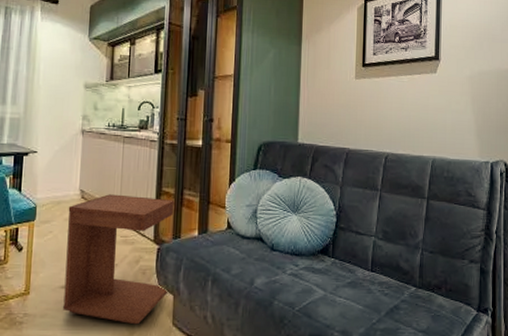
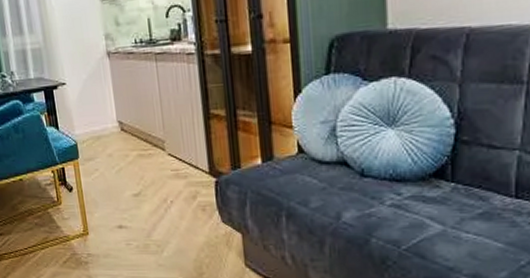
side table: present [63,194,175,325] -> none [109,122,237,266]

